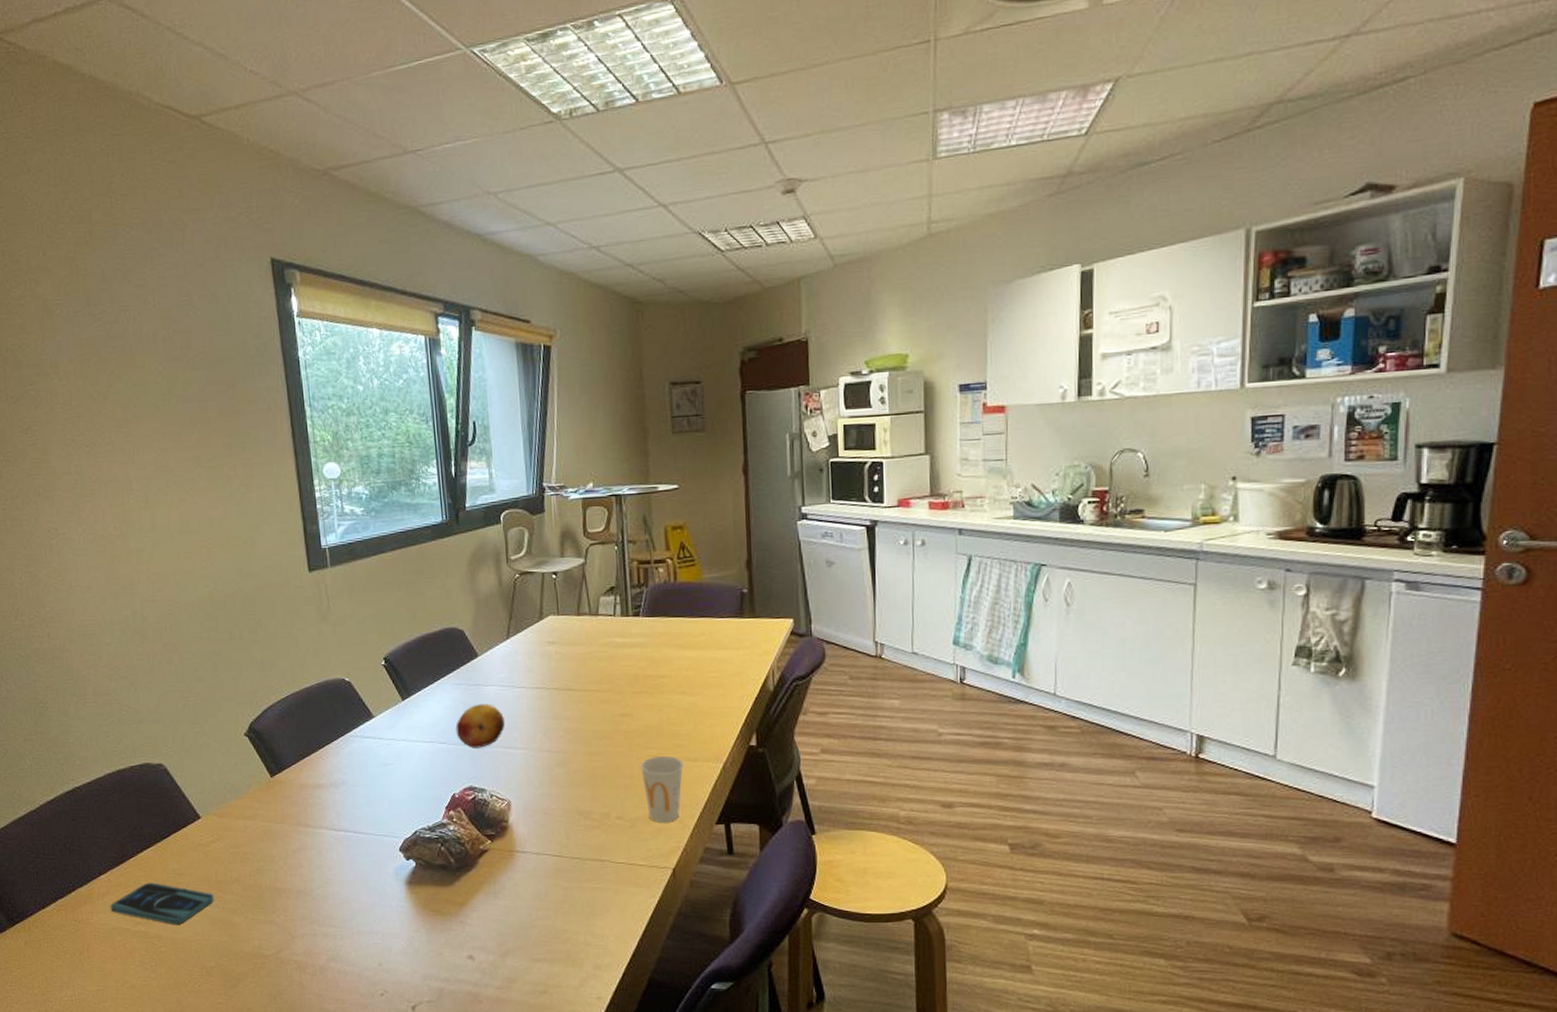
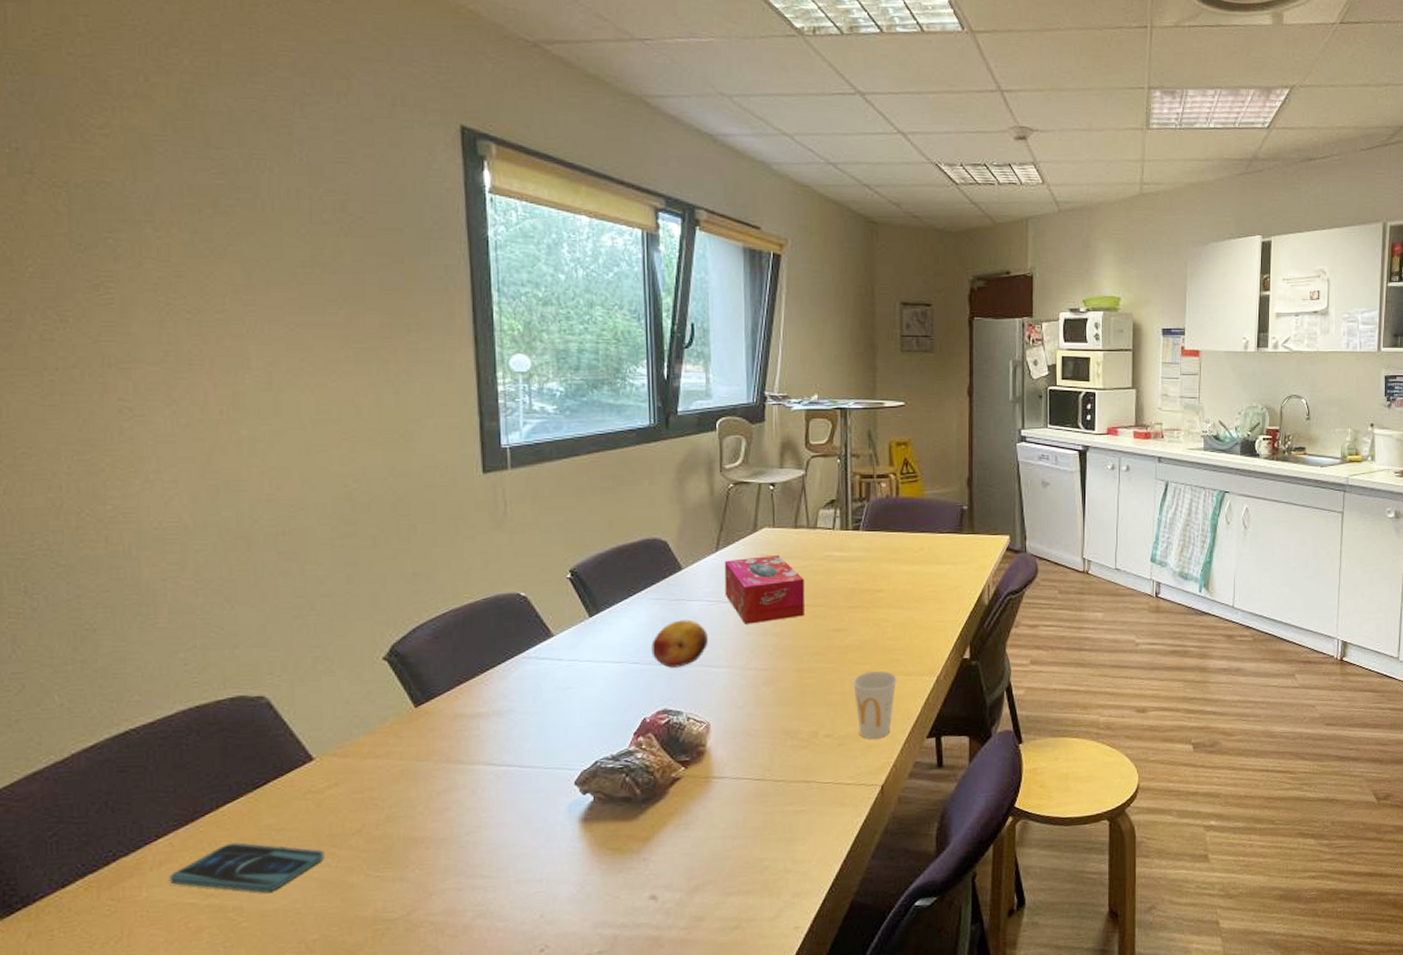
tissue box: none [515,641,591,709] -> present [724,554,805,624]

